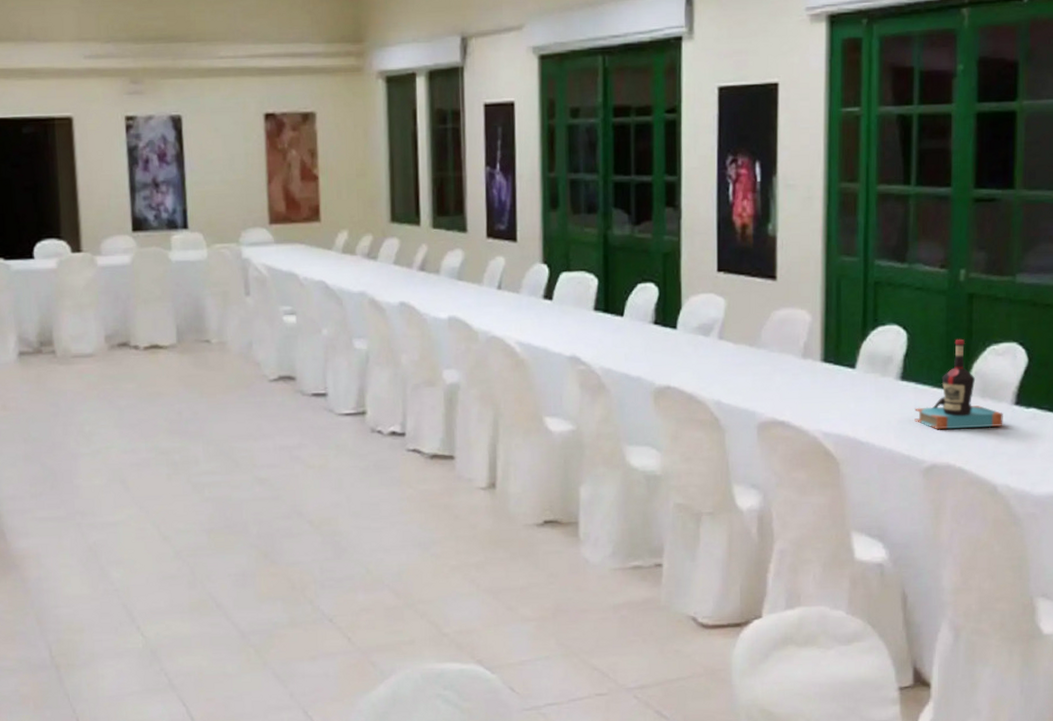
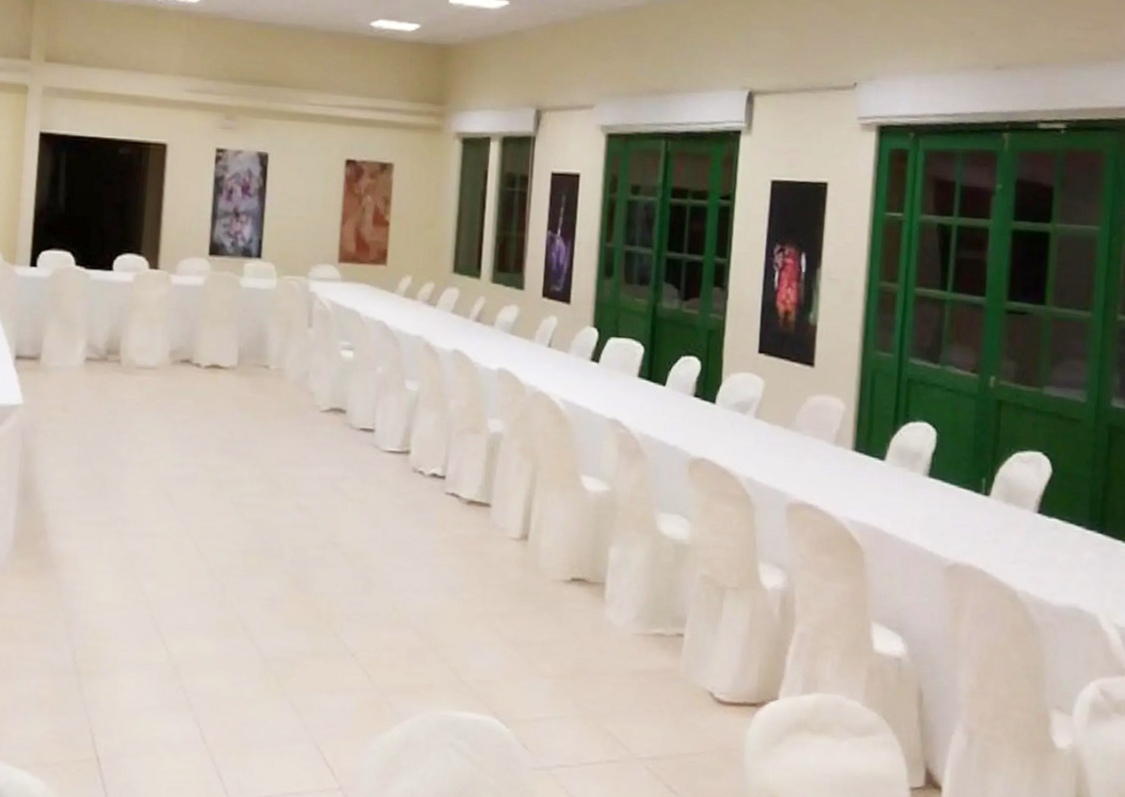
bottle: present [914,338,1003,430] -> none [939,442,1026,533]

